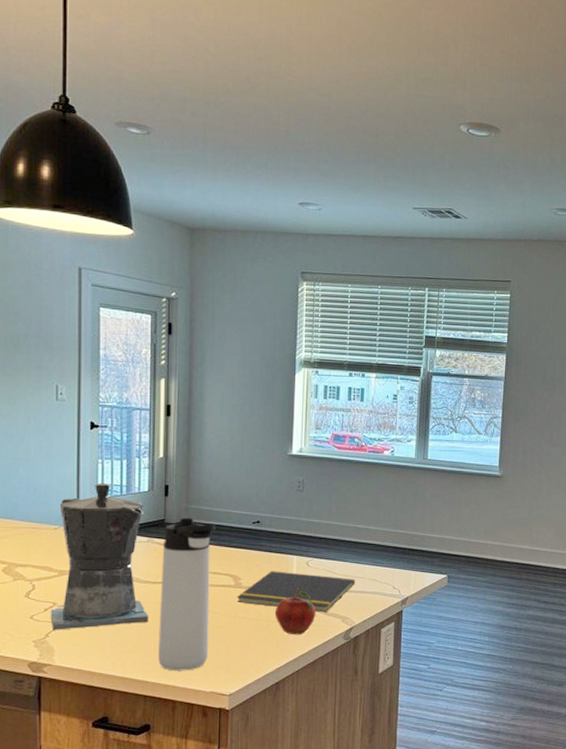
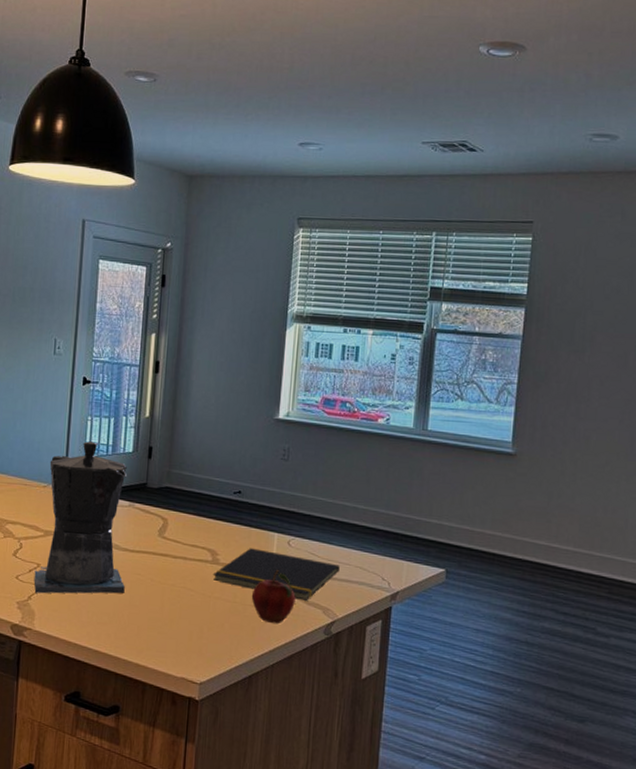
thermos bottle: present [158,517,216,671] -> none [131,482,196,651]

